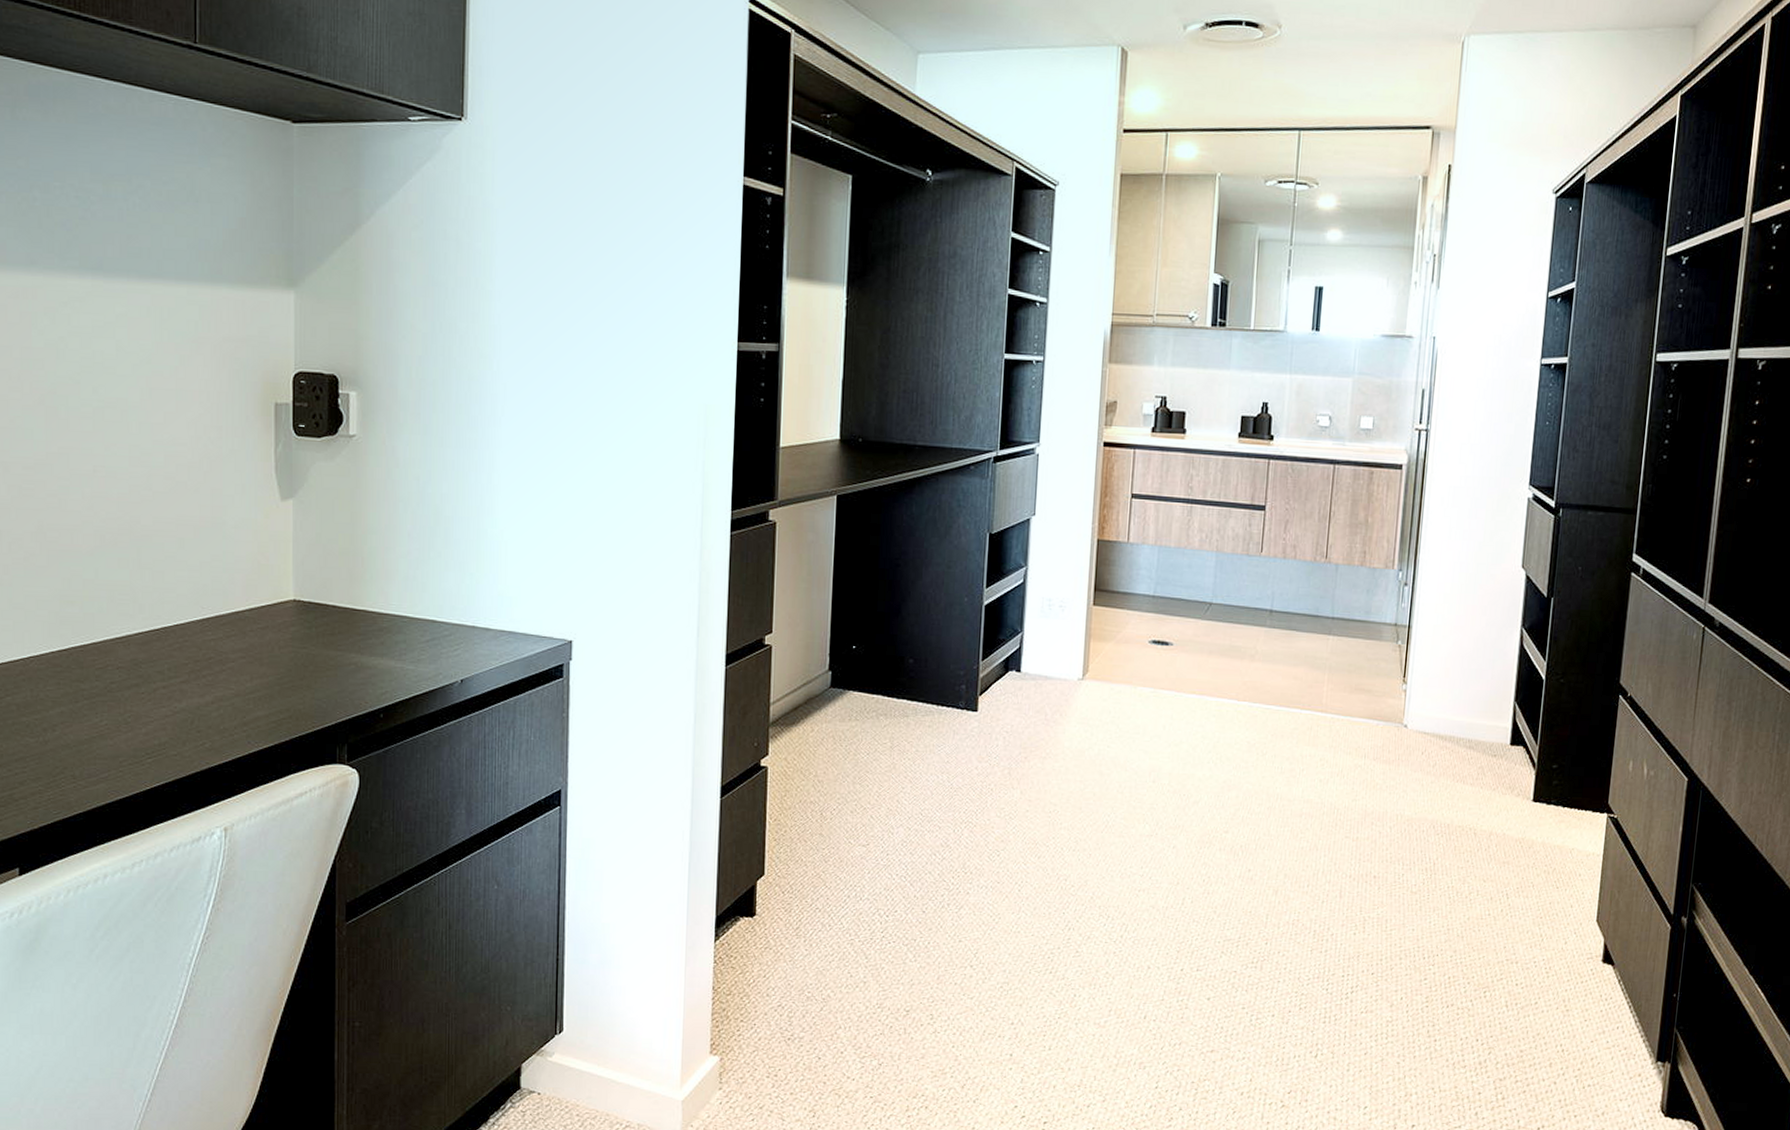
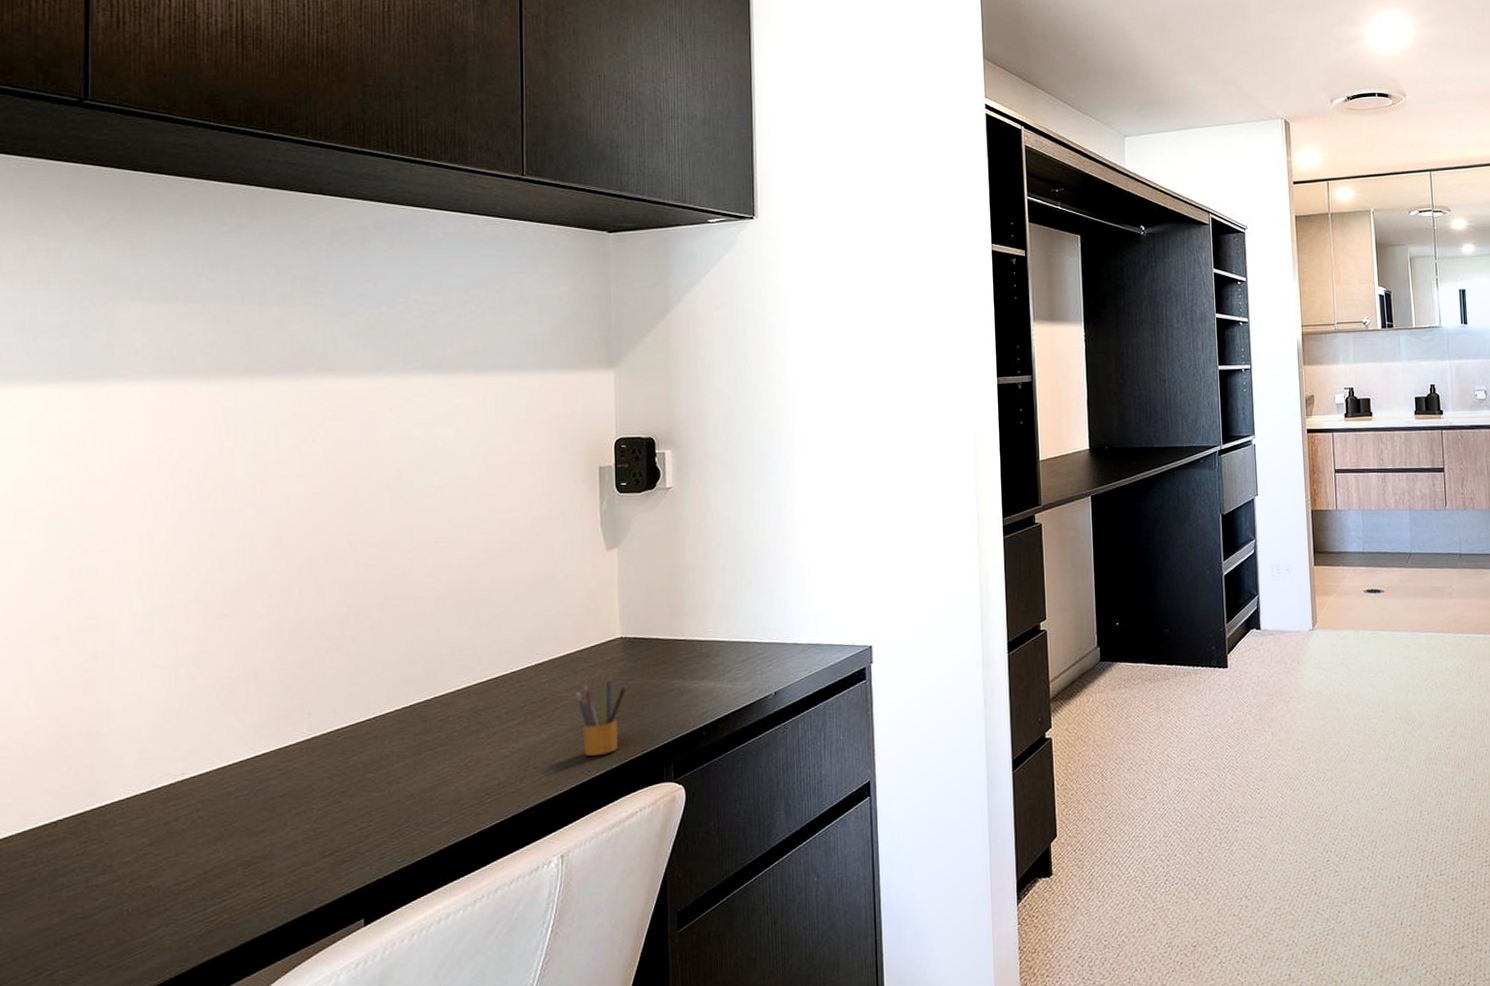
pencil box: none [243,641,300,726] -> present [575,676,628,756]

